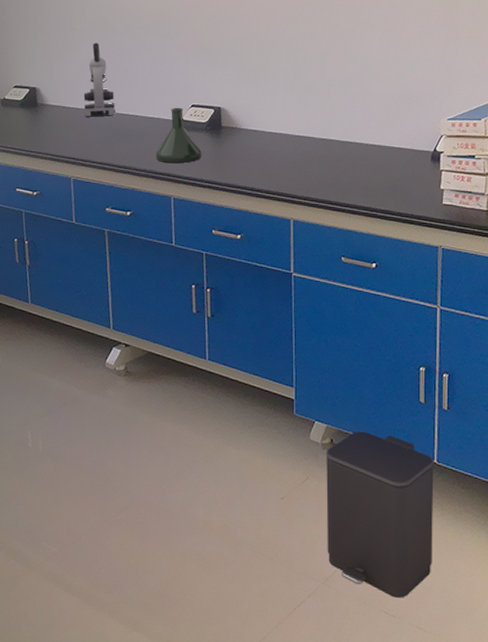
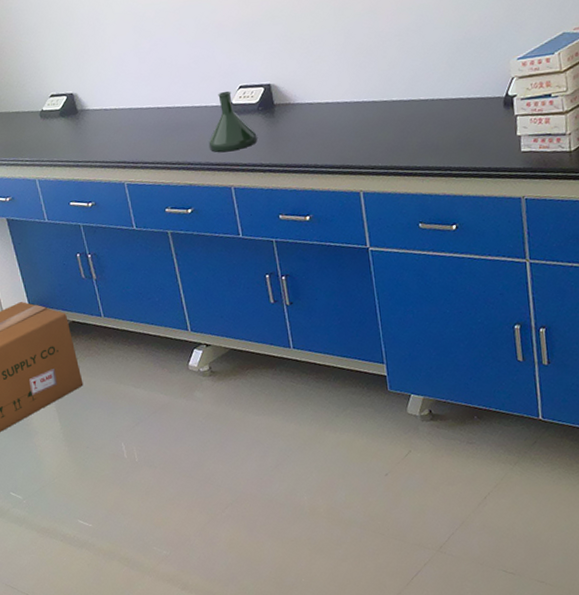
microscope: present [83,43,116,118] -> none [124,35,160,117]
pedal bin: present [325,431,434,598] -> none [425,397,547,556]

